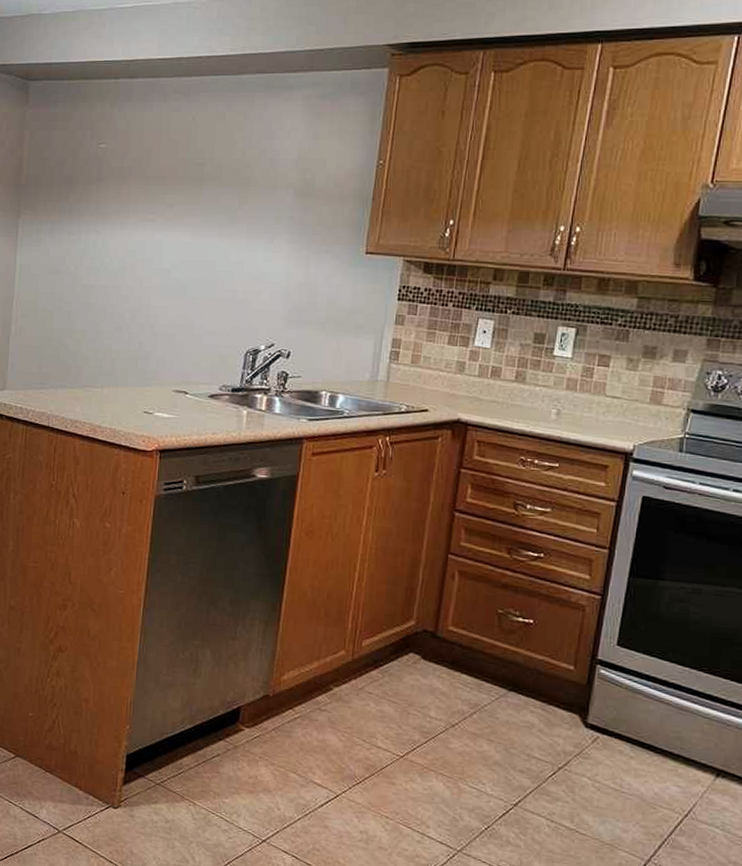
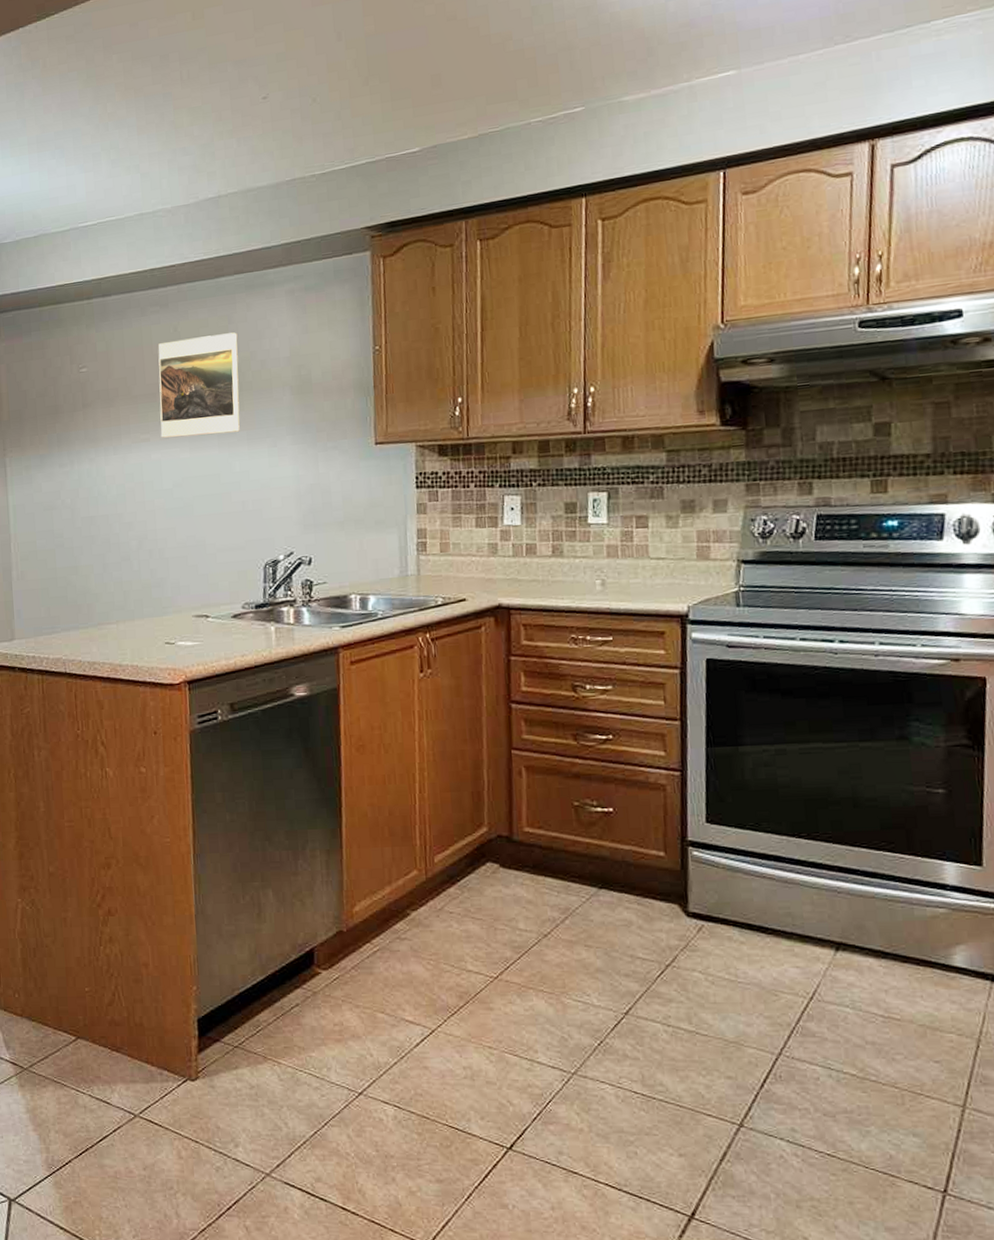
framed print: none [166,129,252,224] -> present [158,332,240,438]

